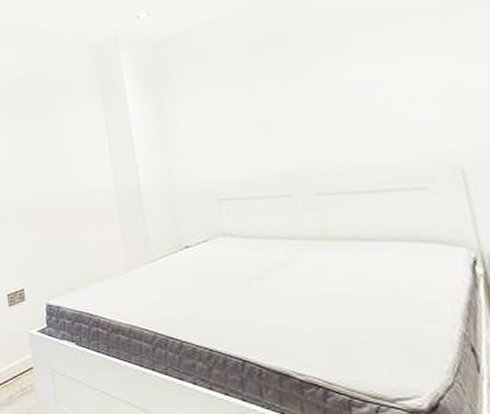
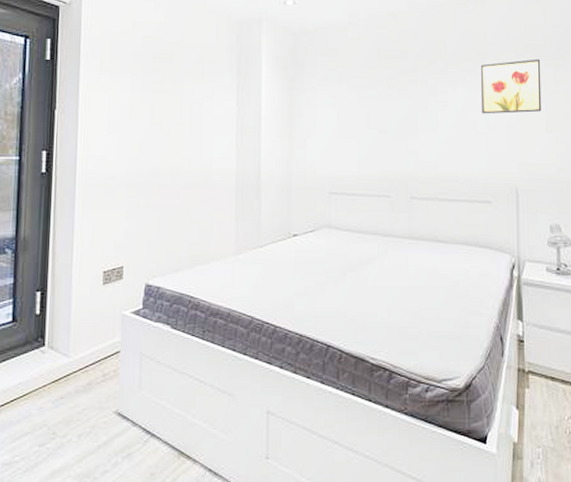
wall art: none [382,9,482,88] -> present [480,58,542,114]

